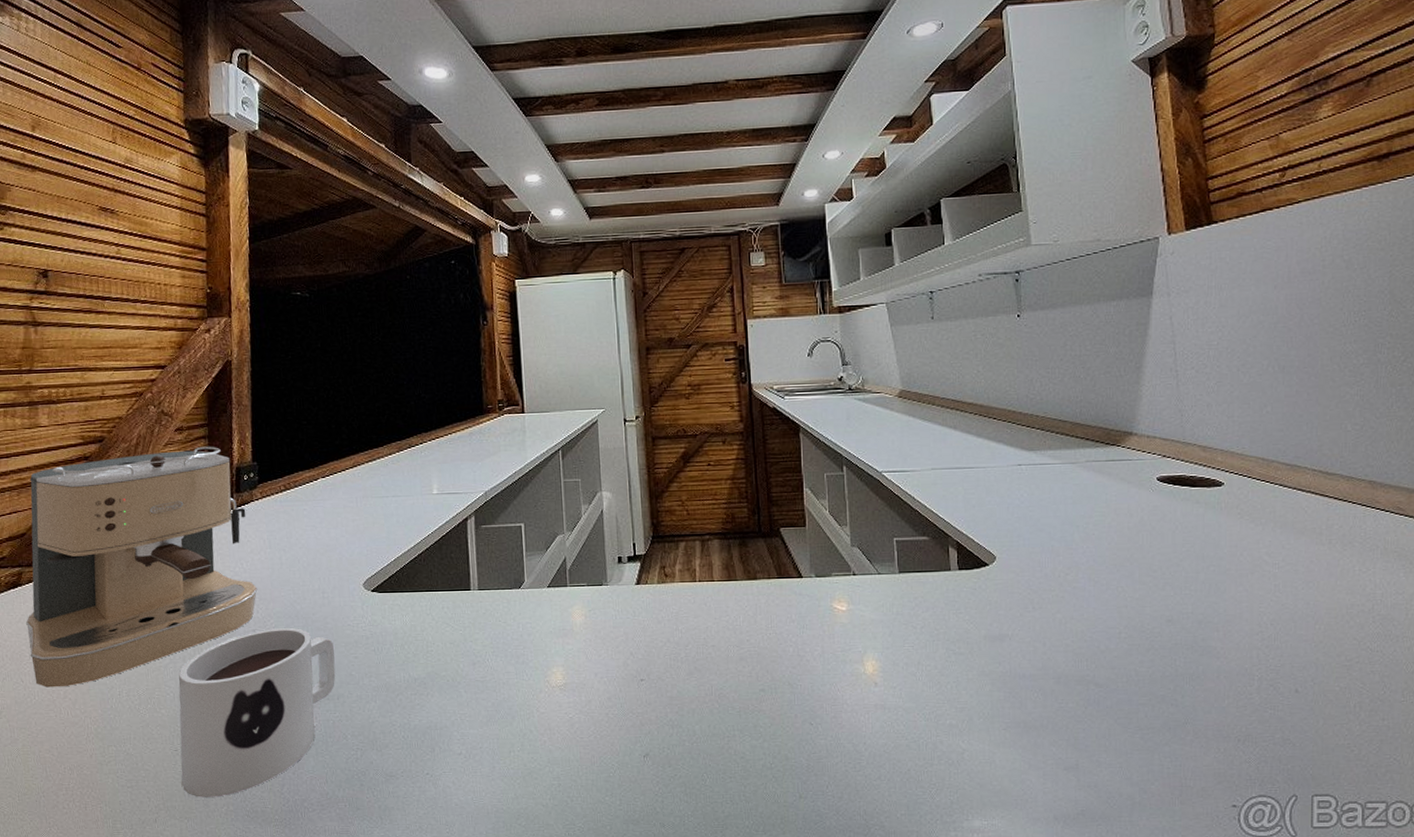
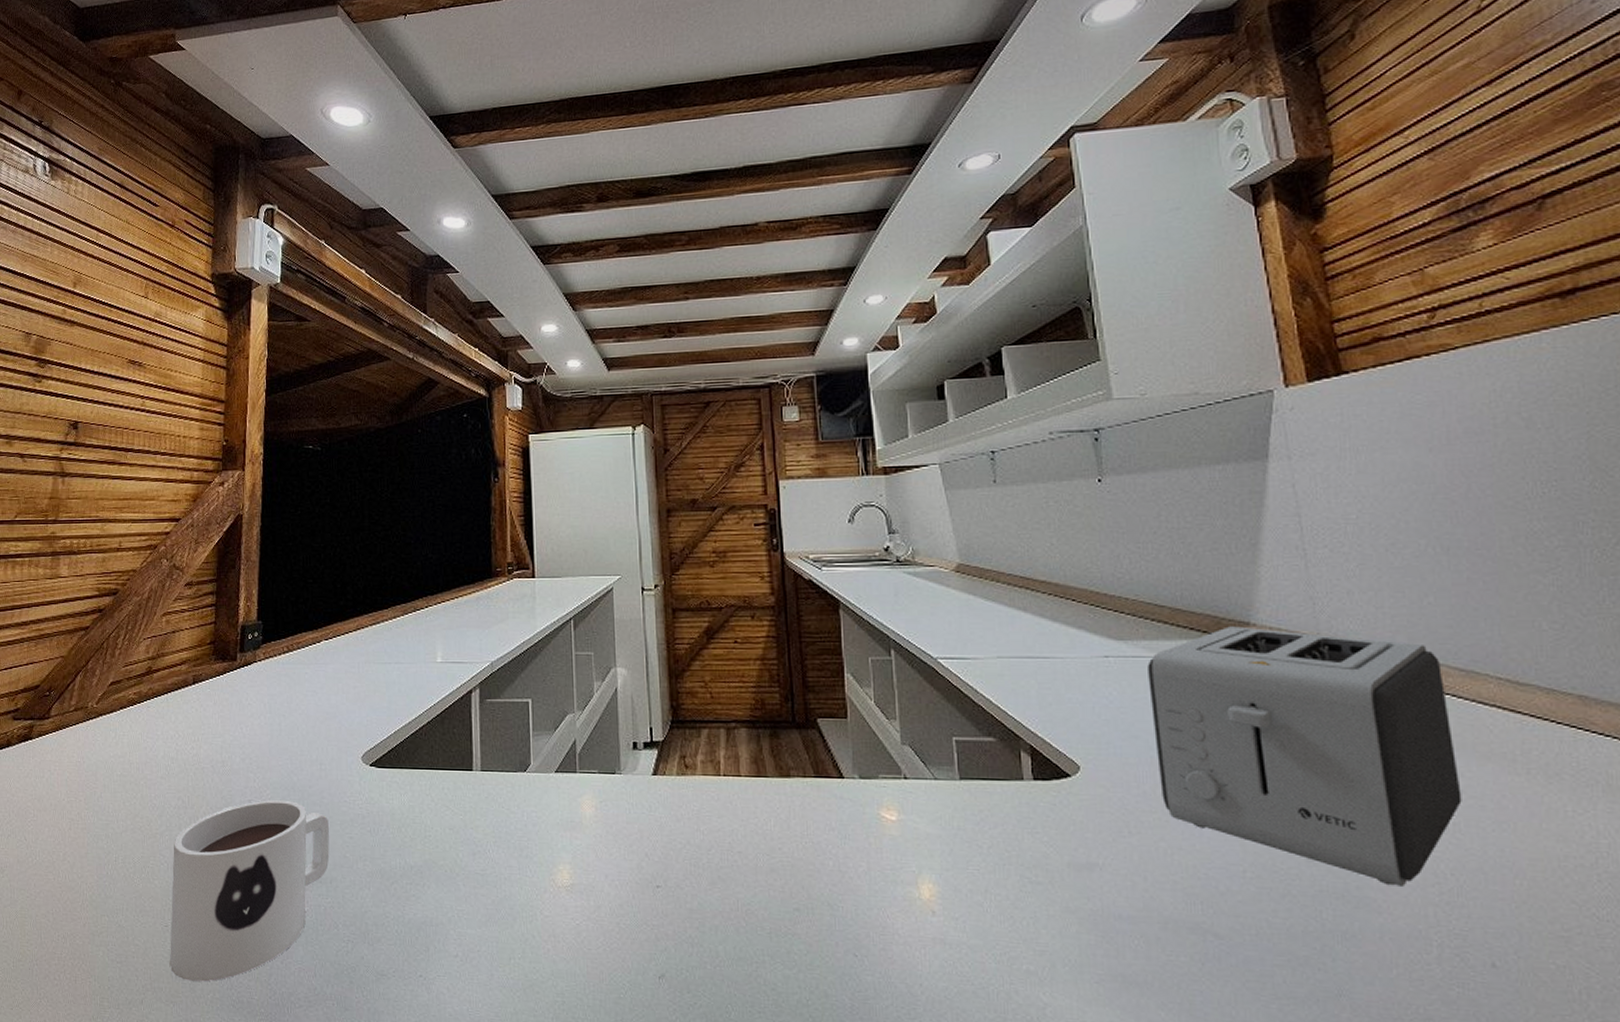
coffee maker: present [25,446,258,688] -> none [32,602,256,849]
toaster: none [1052,436,1282,637] -> present [1147,626,1462,888]

